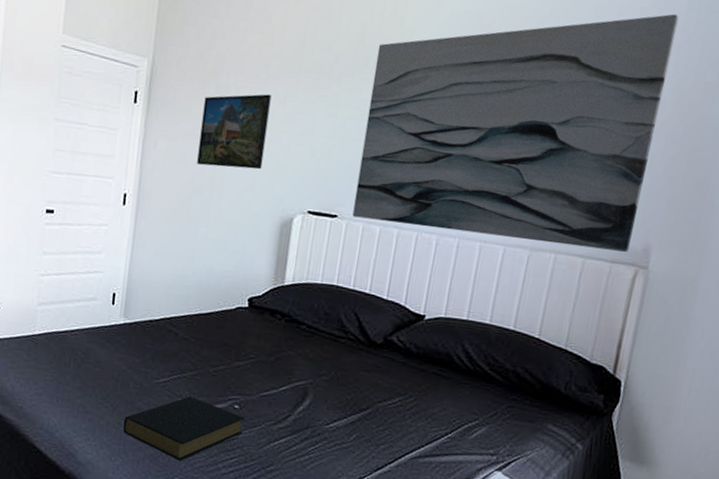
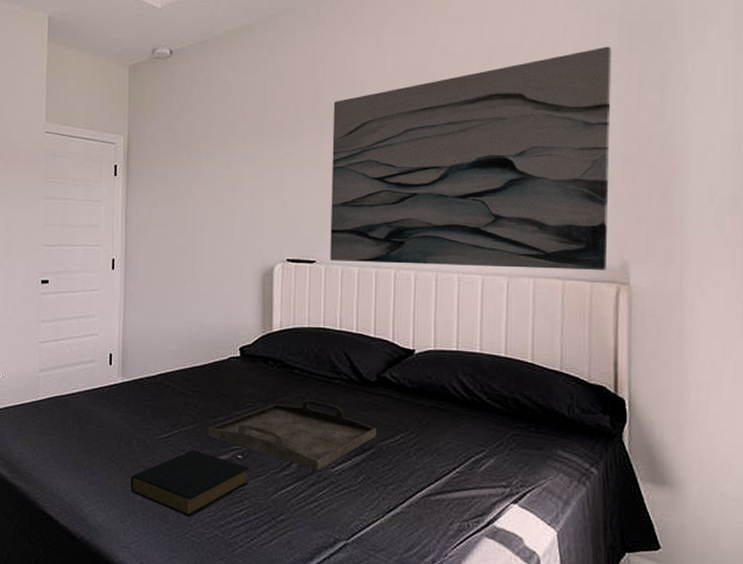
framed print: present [197,94,272,170] -> none [177,156,240,226]
serving tray: none [207,356,376,426] -> present [208,400,377,471]

